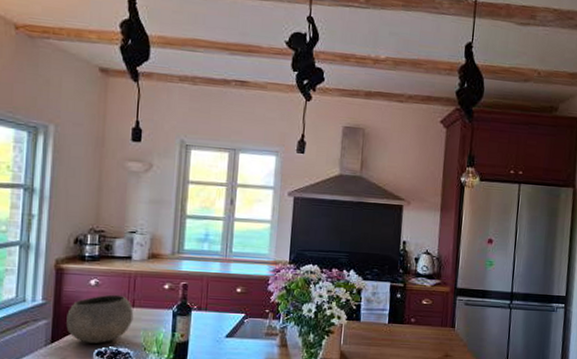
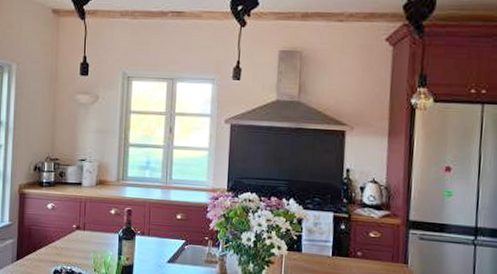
bowl: present [66,294,134,344] -> none [28,217,85,263]

